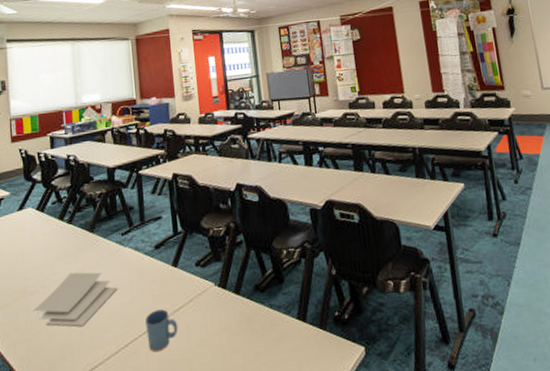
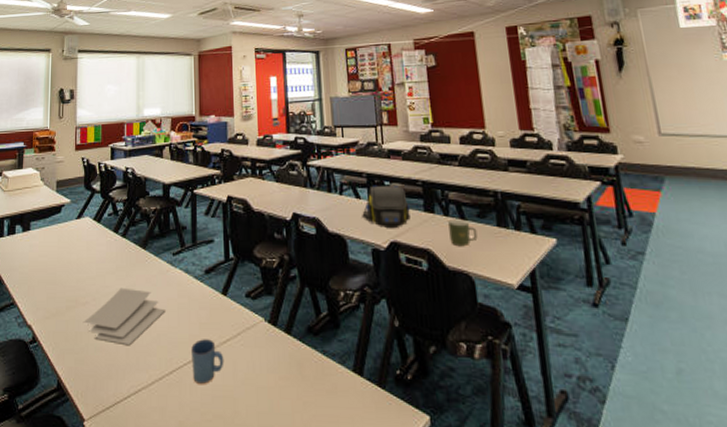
shoulder bag: none [300,150,343,189] -> present [362,185,411,229]
mug: none [375,175,400,199] -> present [448,219,478,247]

